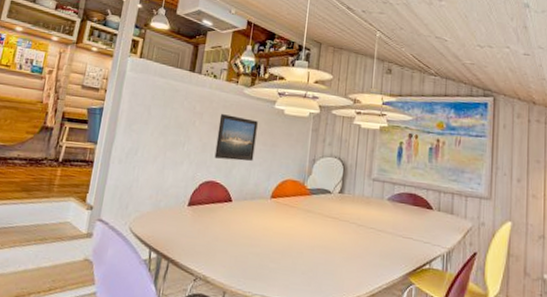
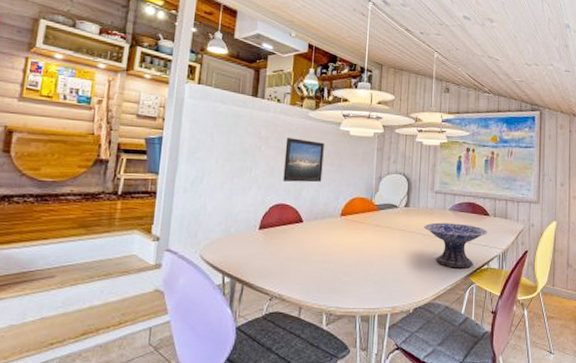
decorative bowl: none [359,212,430,266] -> present [424,222,487,268]

